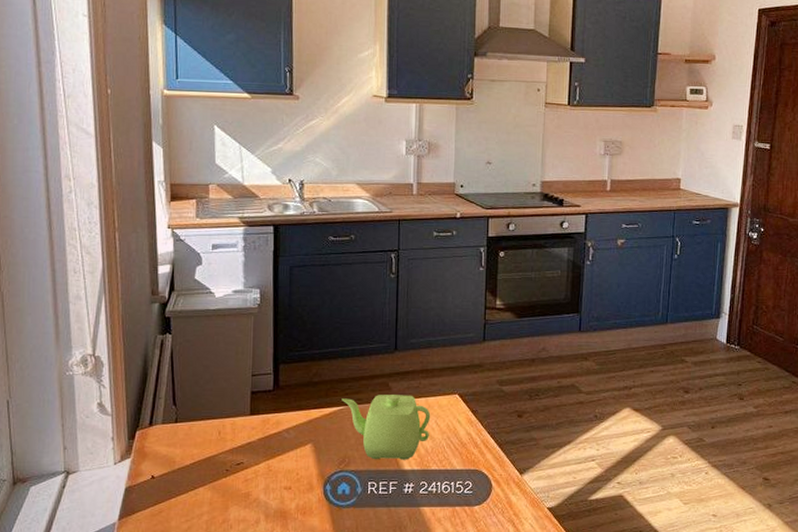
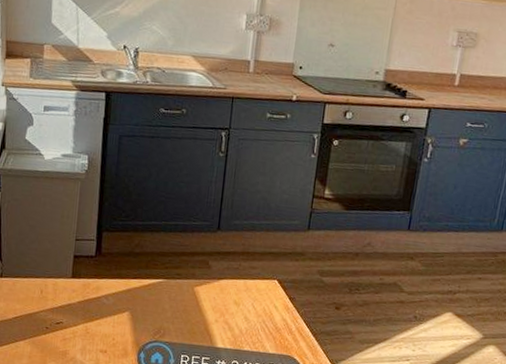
teapot: present [341,395,431,460] -> none [161,271,248,338]

